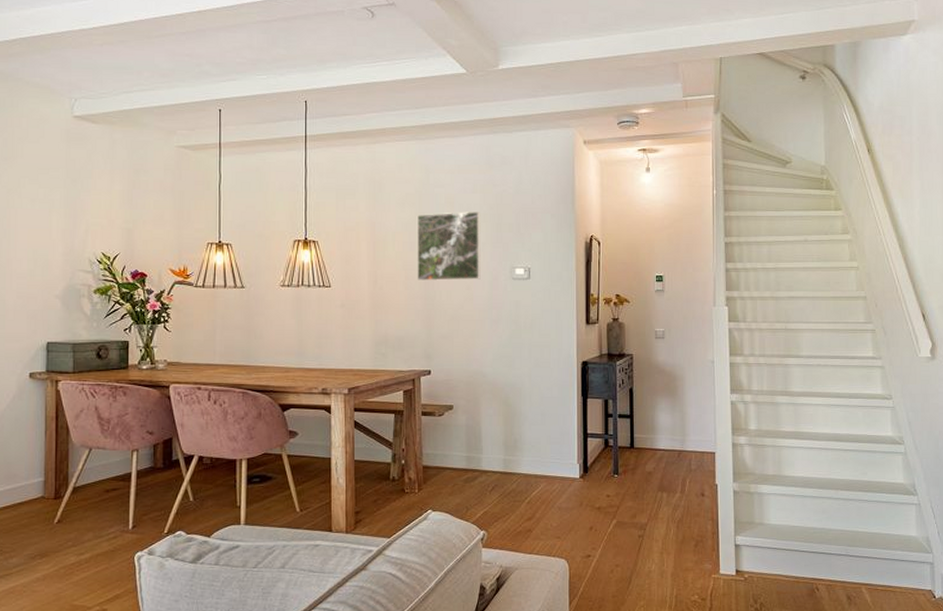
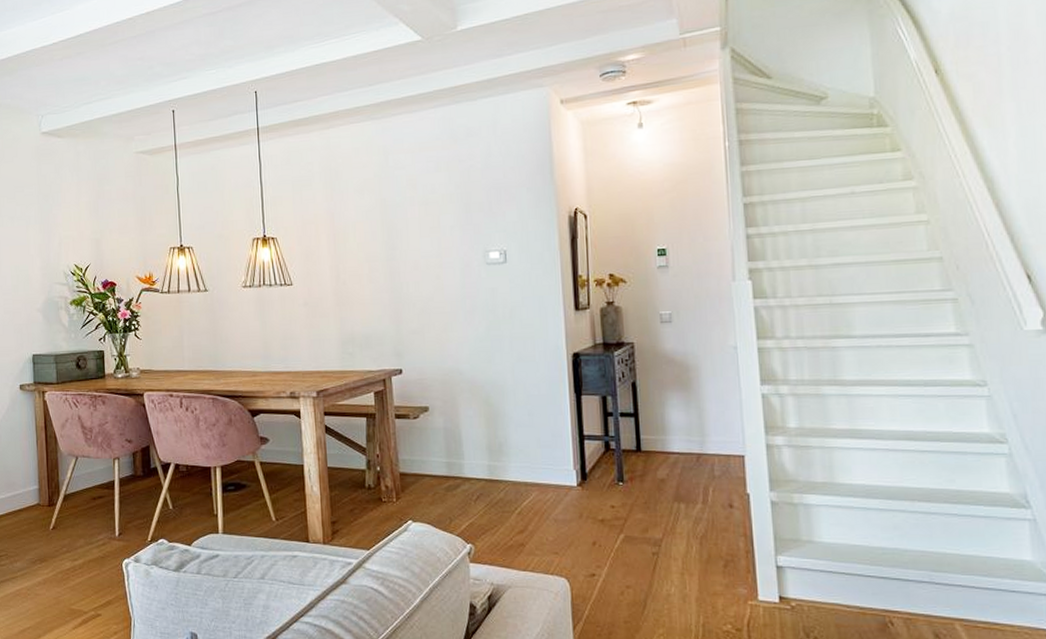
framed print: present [417,212,481,282] -> none [378,192,451,273]

